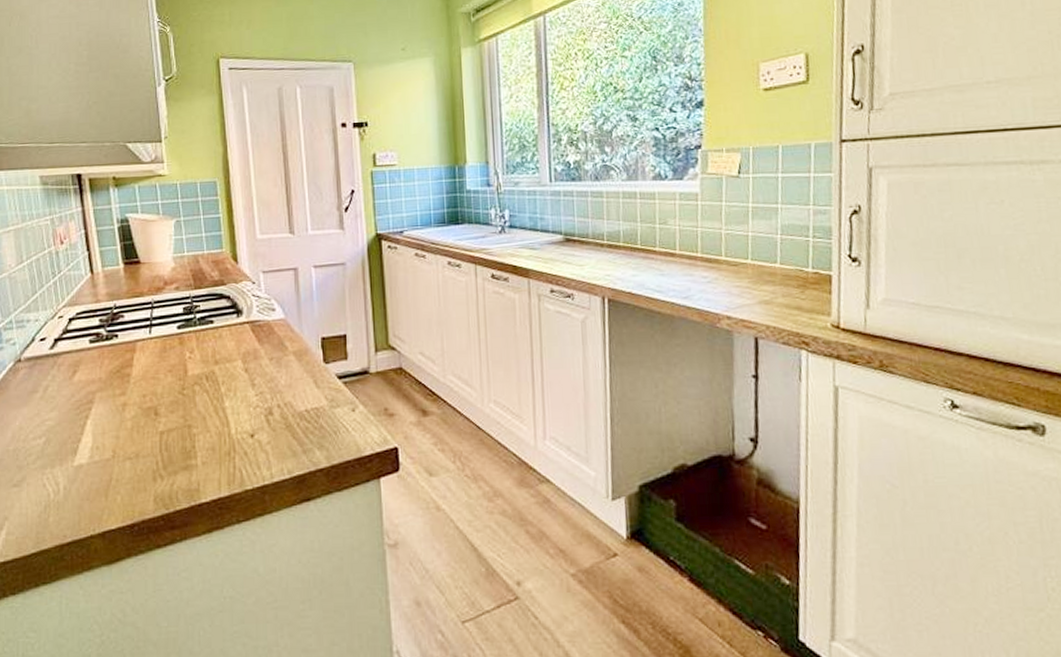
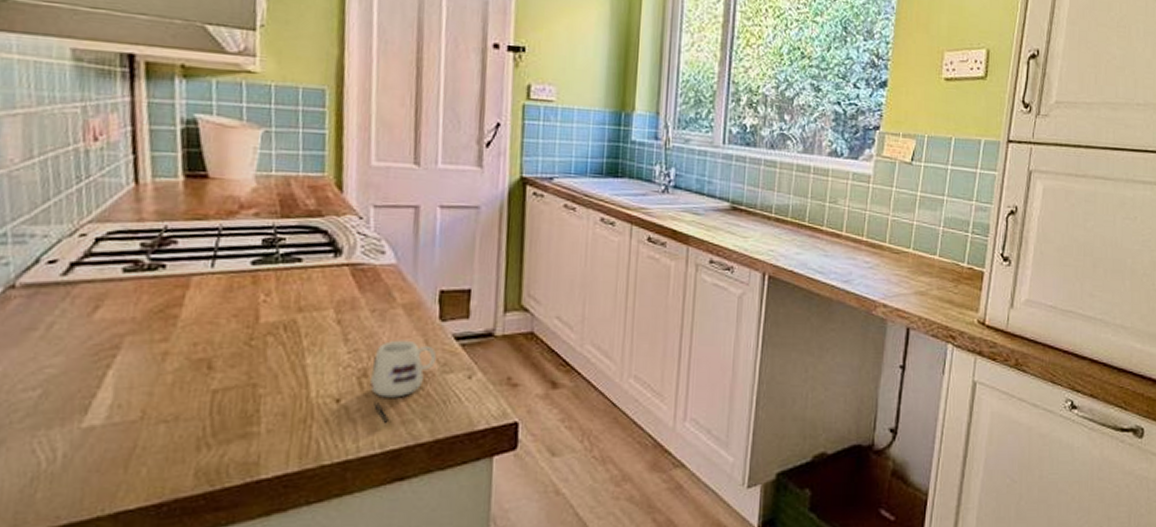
mug: none [275,381,325,453] -> present [370,340,437,423]

